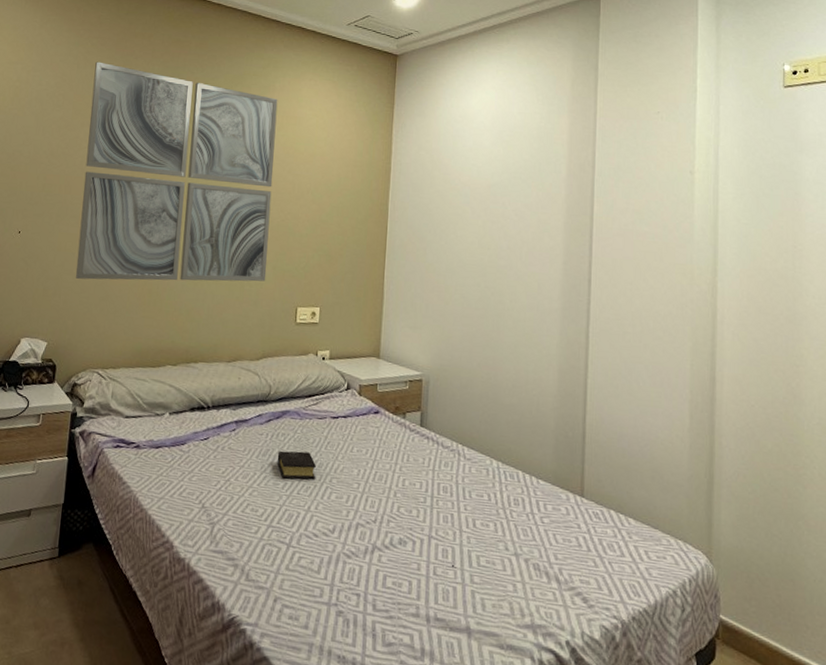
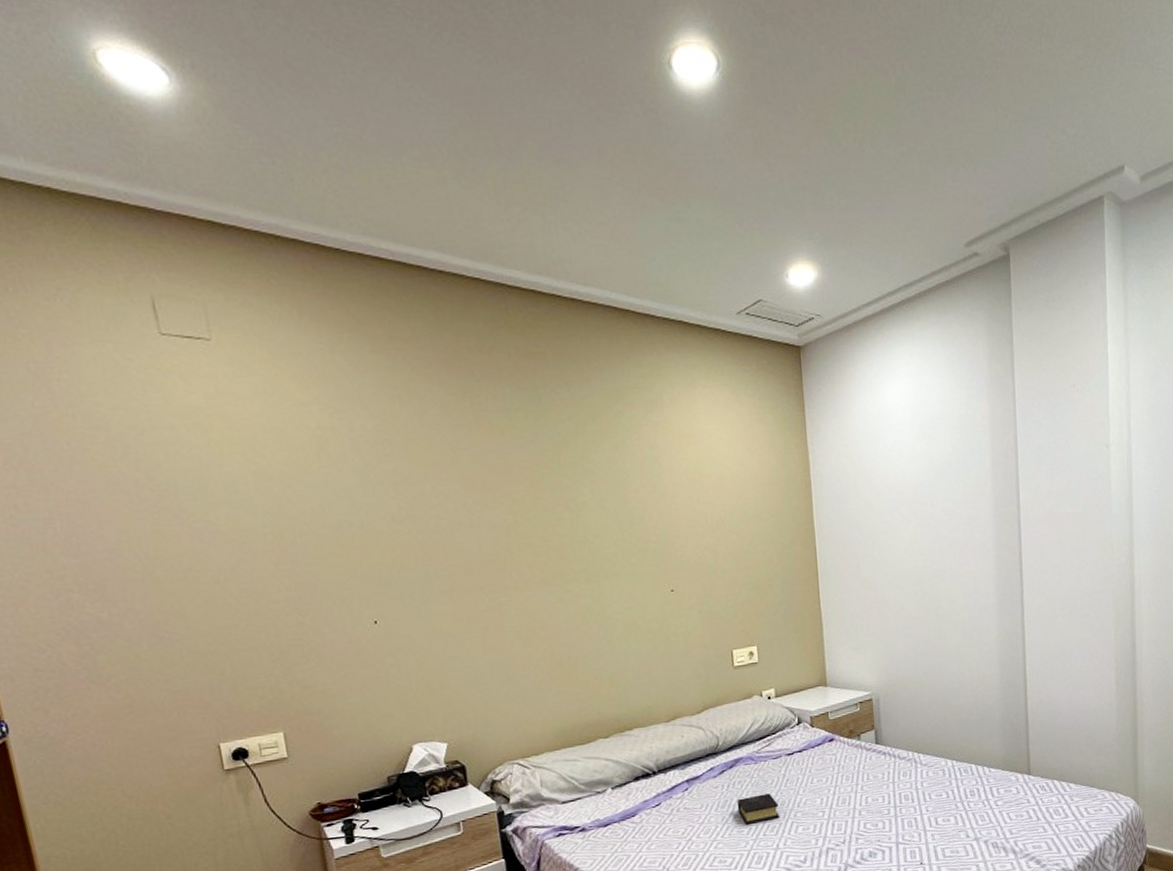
wall art: present [75,61,278,282] -> none [423,390,693,664]

